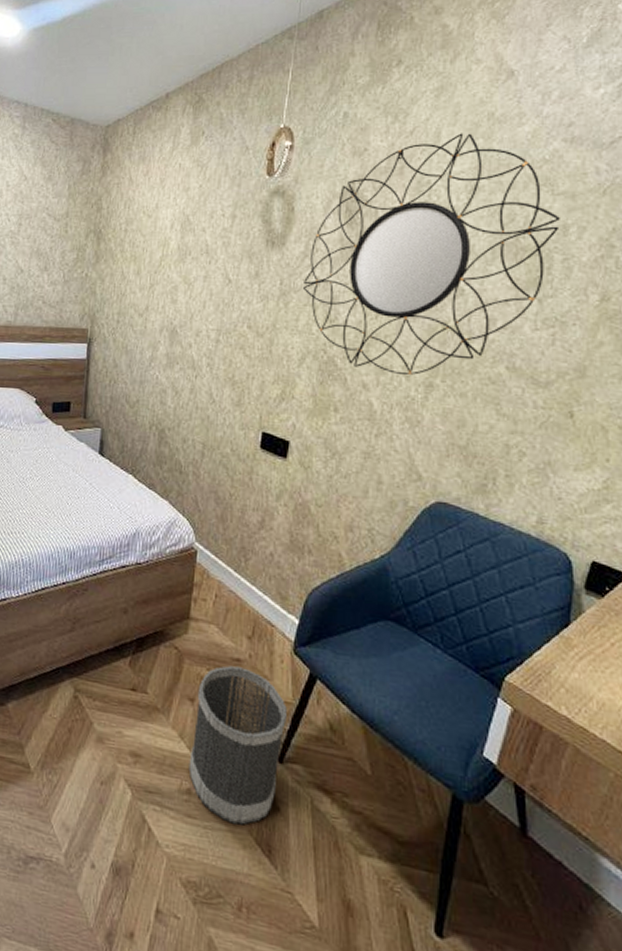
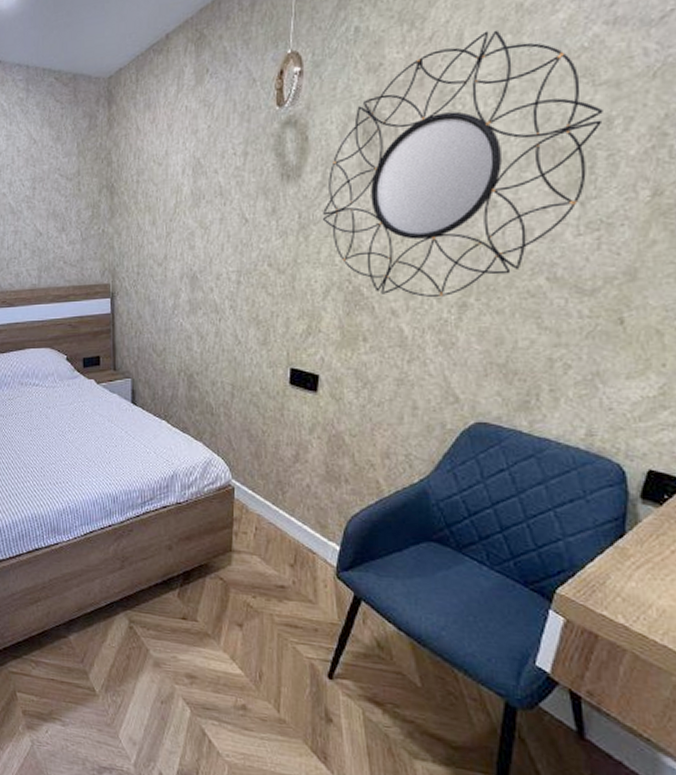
wastebasket: present [188,666,287,825] -> none [242,592,334,736]

